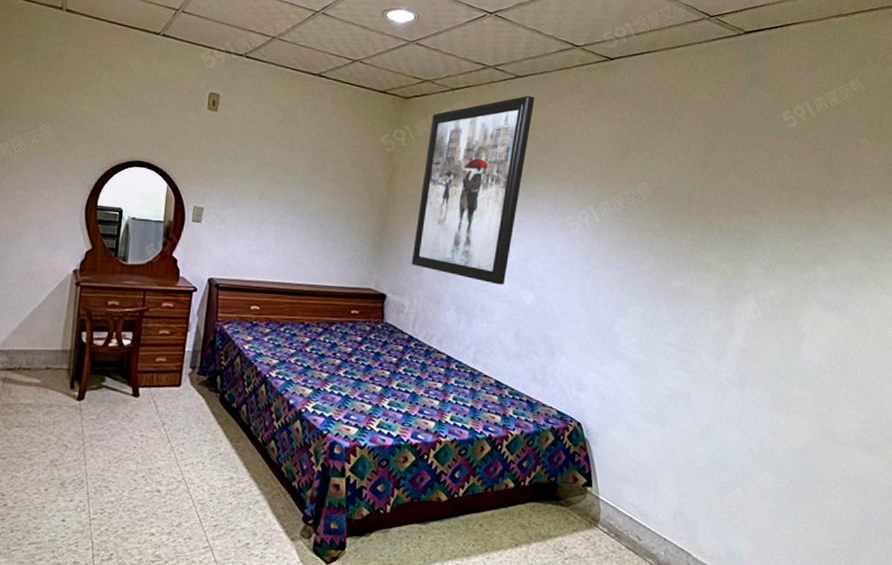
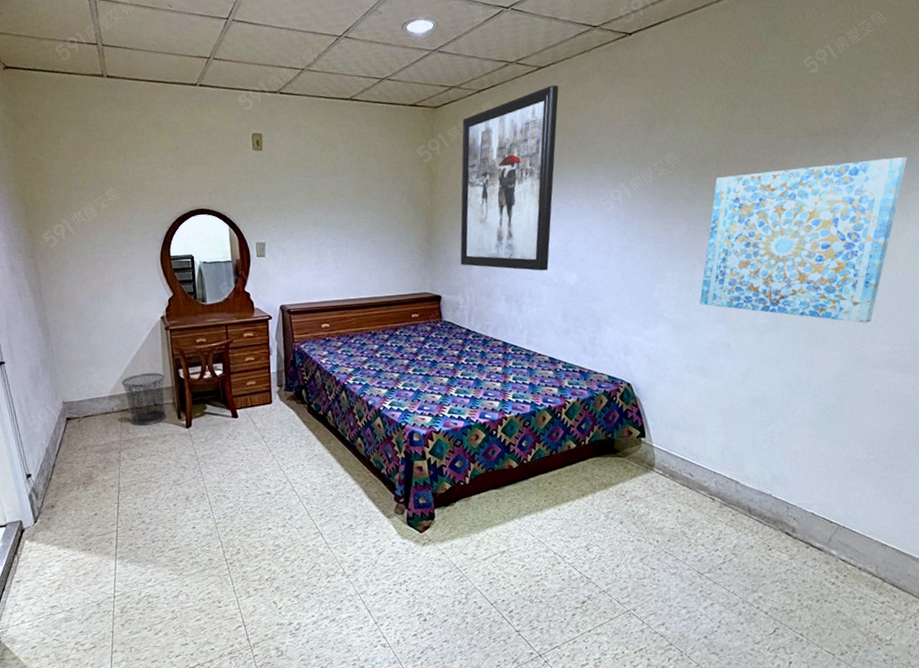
waste bin: none [13,330,64,391] -> present [121,372,167,426]
wall art: none [662,215,882,394] -> present [699,157,908,323]

